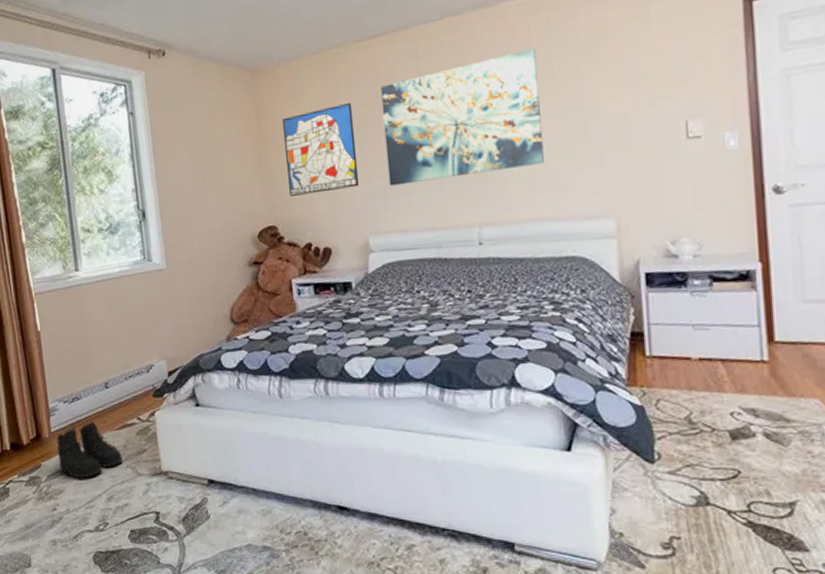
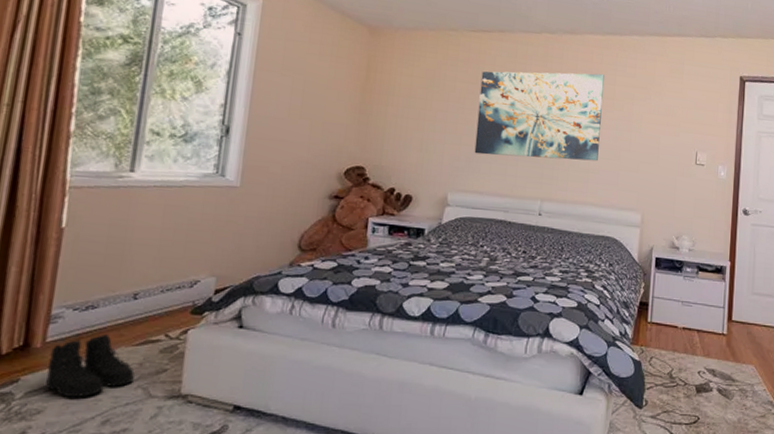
wall art: present [283,102,360,196] -> none [384,75,456,148]

